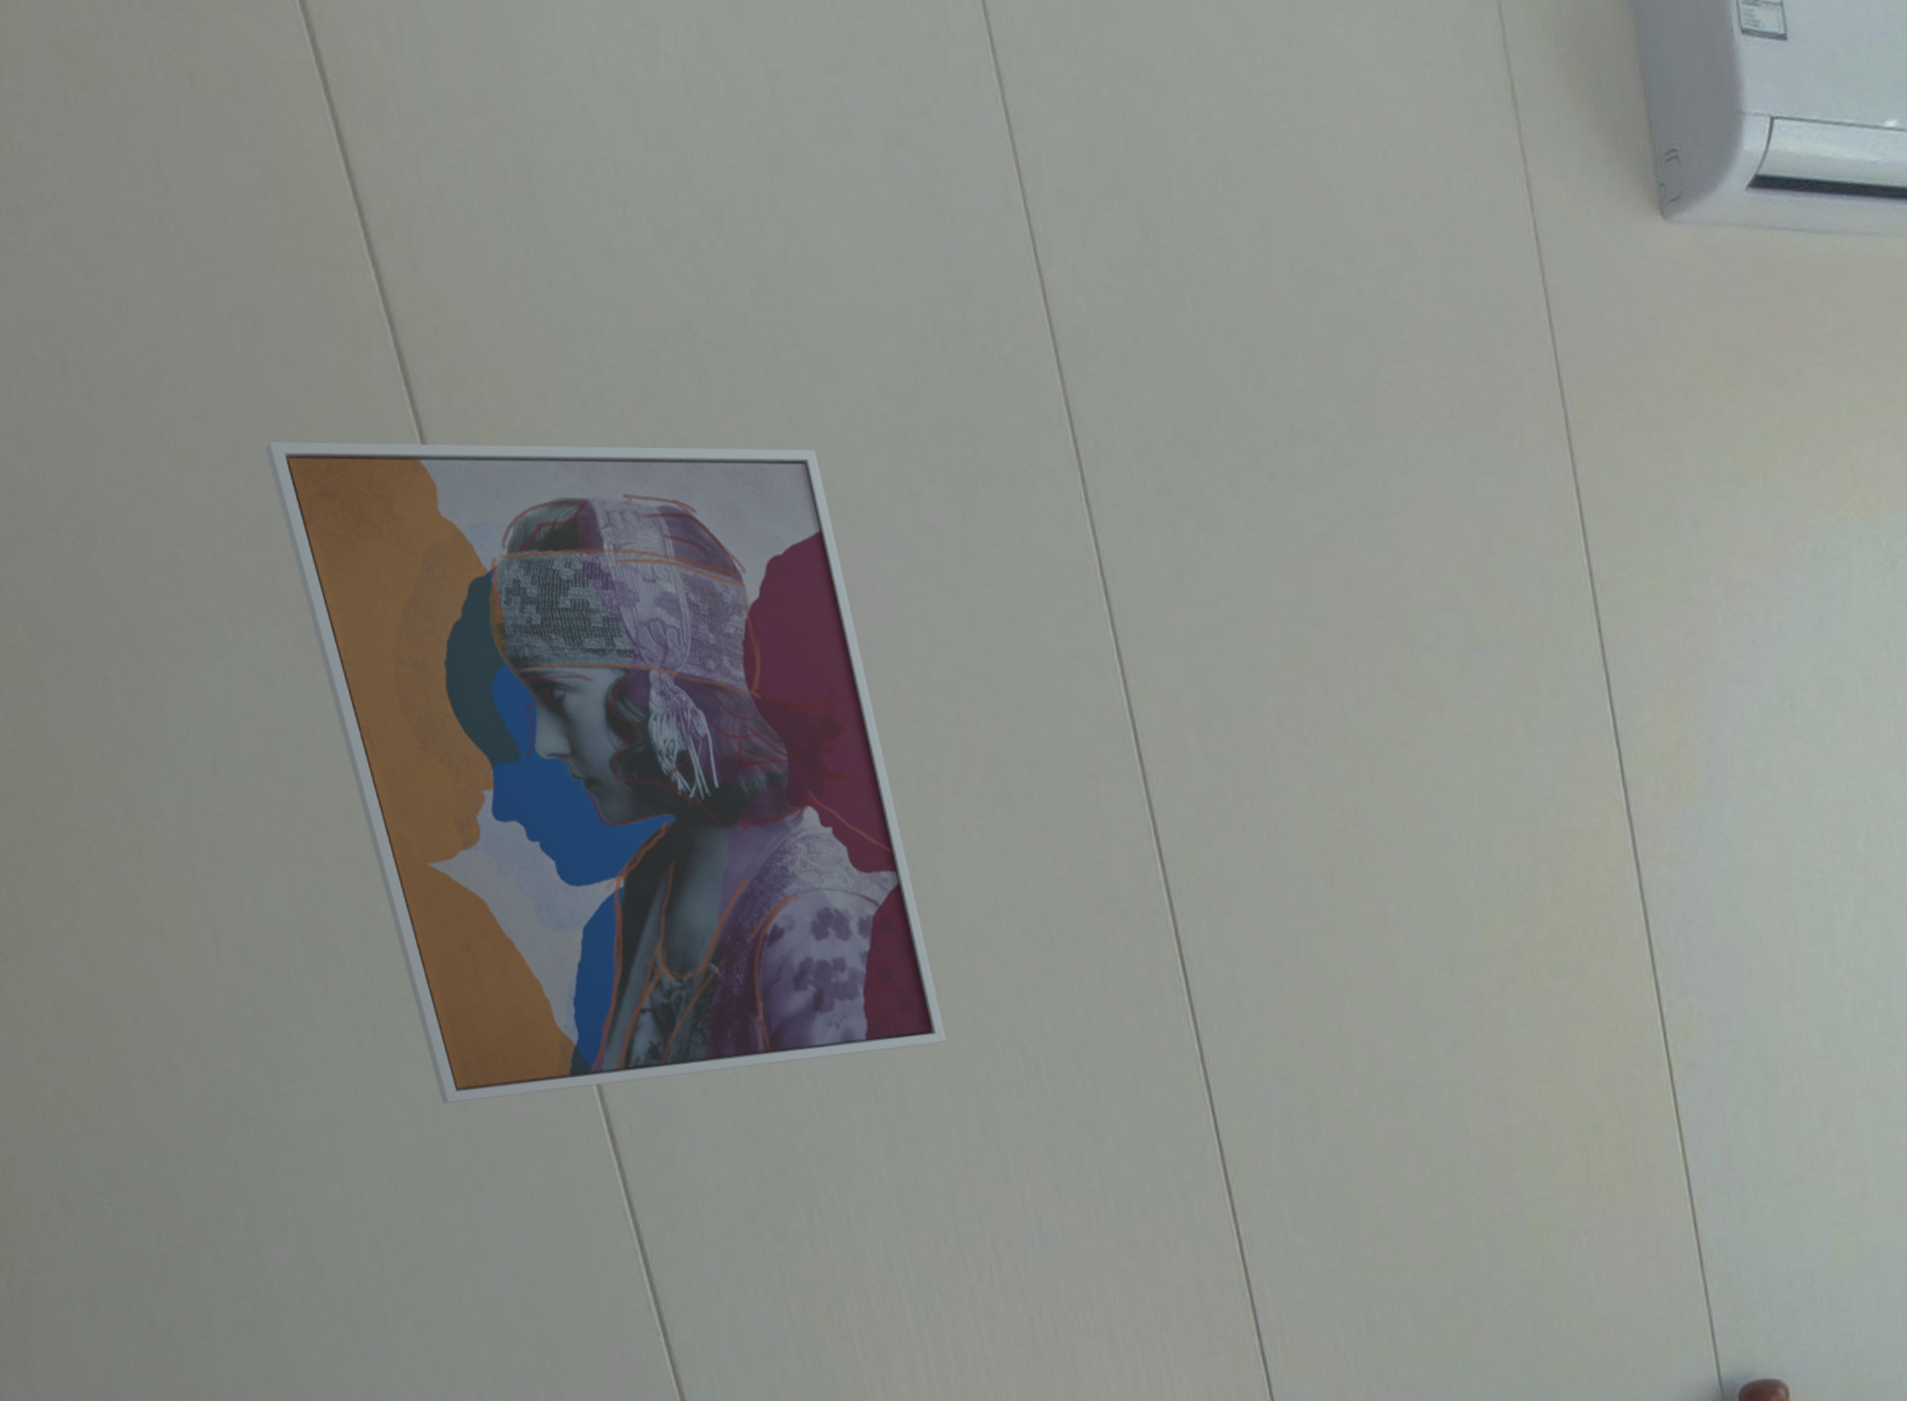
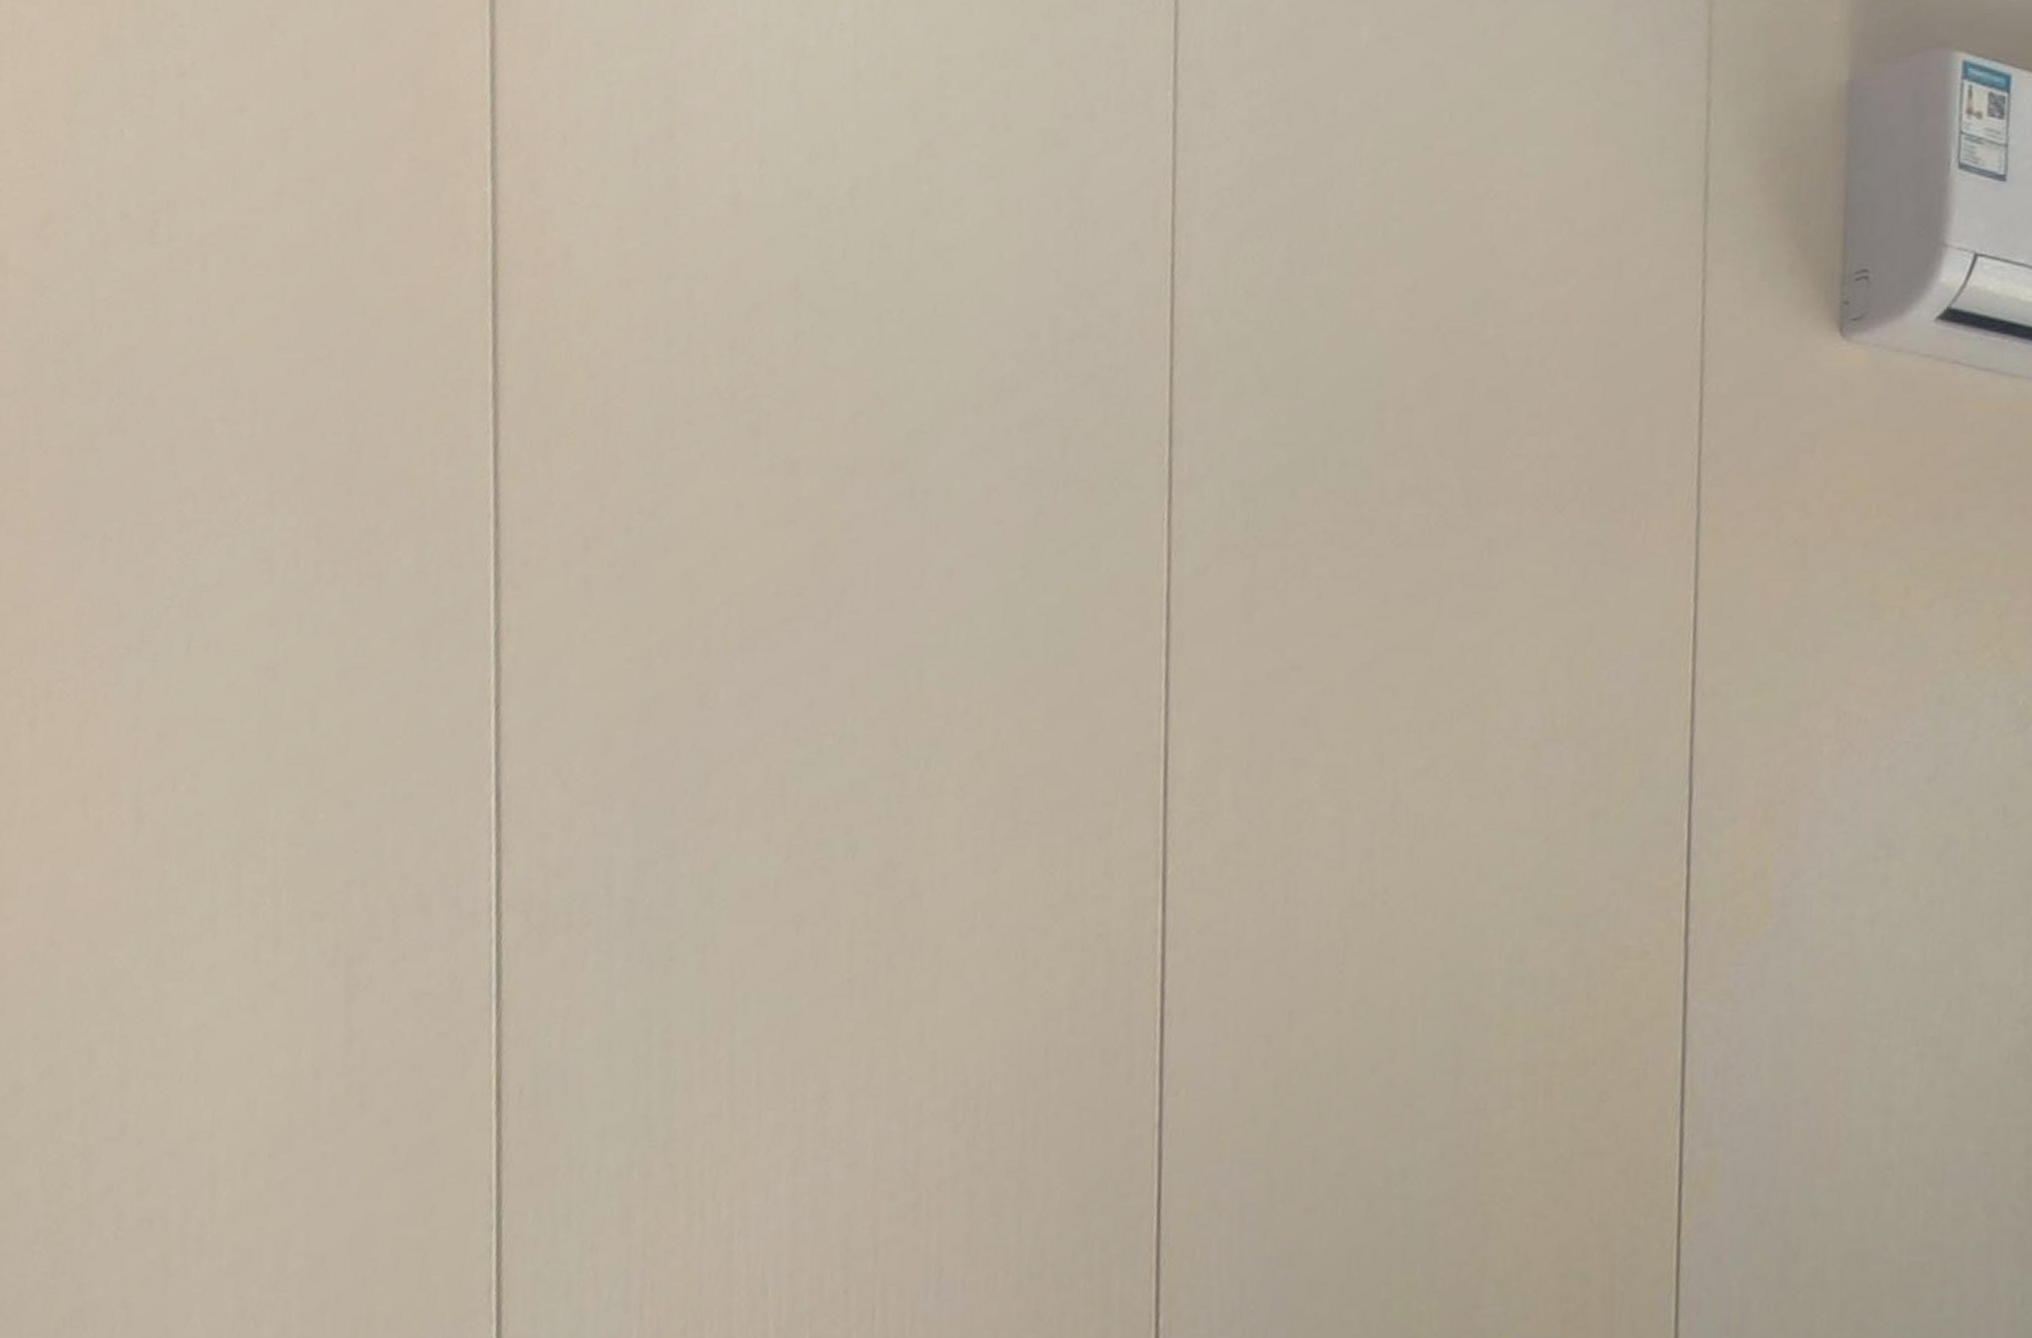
wall art: present [266,441,947,1105] -> none [326,332,897,1059]

